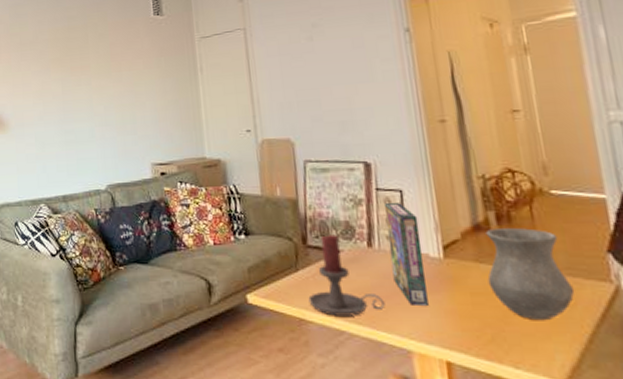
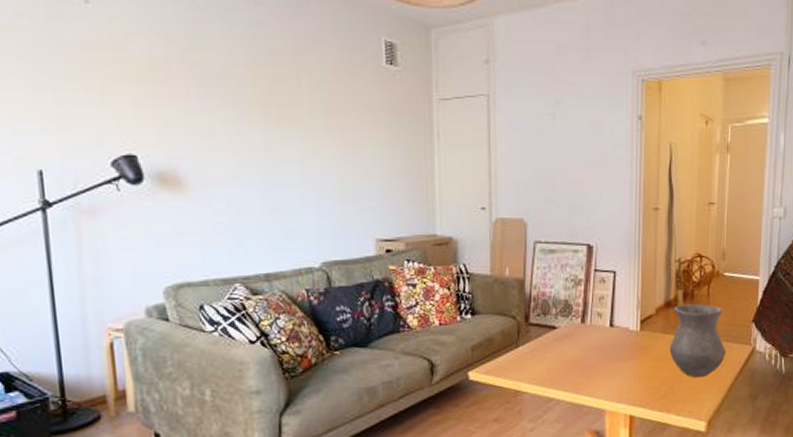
candle holder: present [308,235,385,316] -> none [525,312,589,386]
video game box: present [383,202,428,307] -> none [599,282,625,373]

